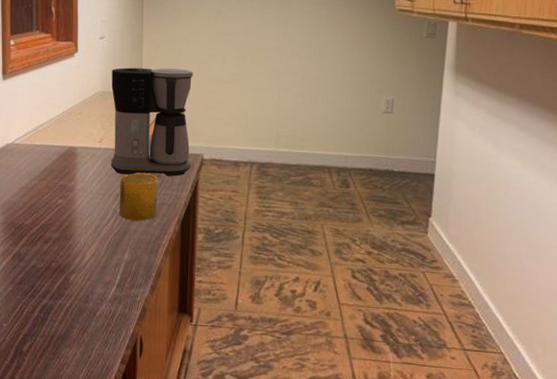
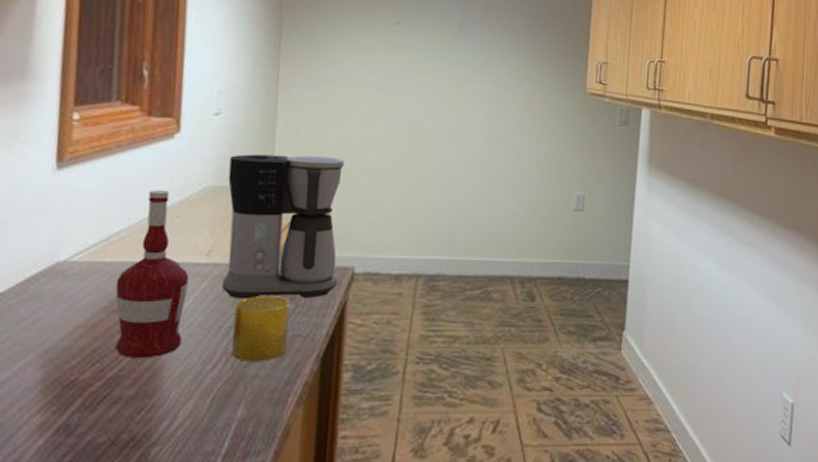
alcohol: none [43,95,88,213] -> present [115,190,189,359]

